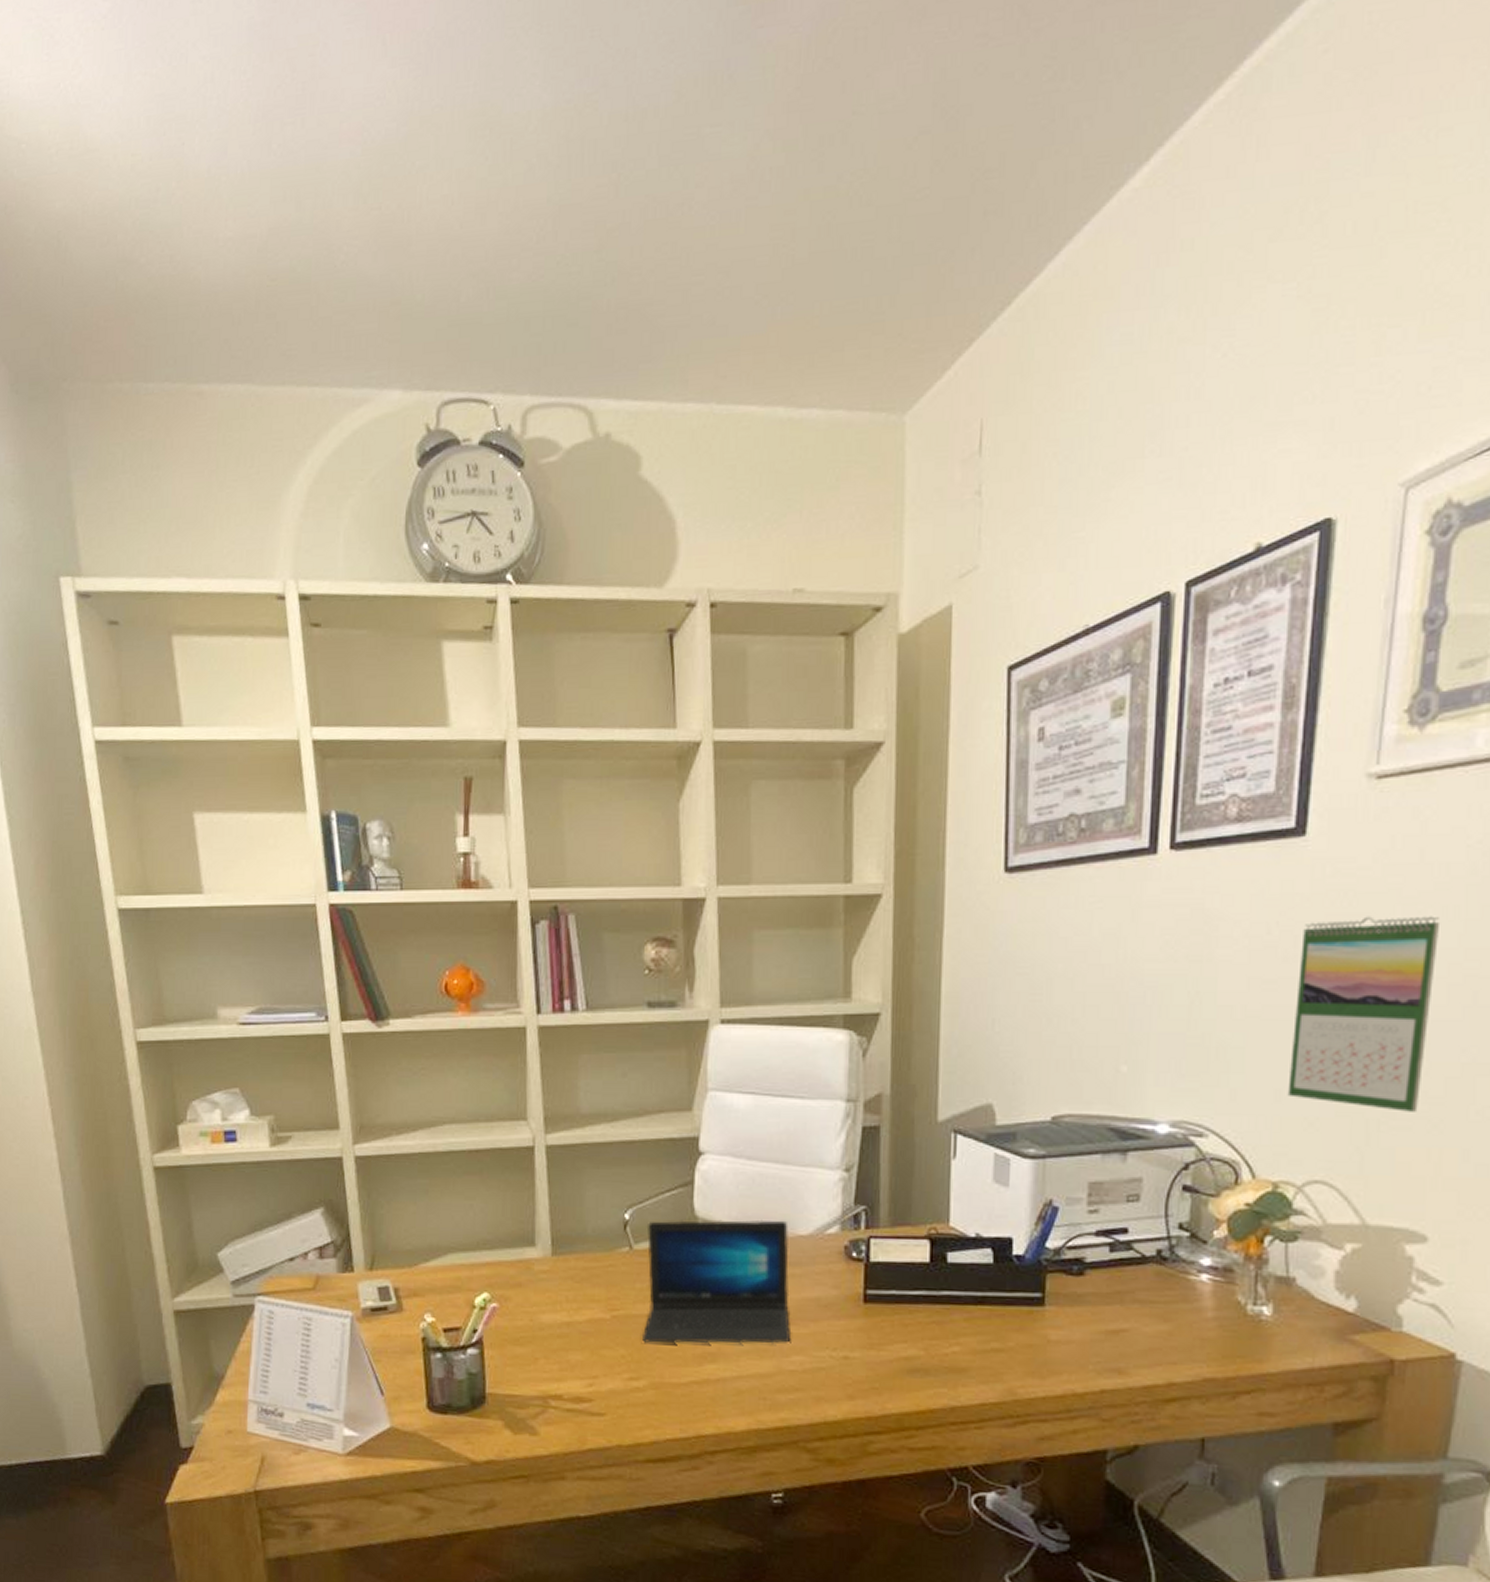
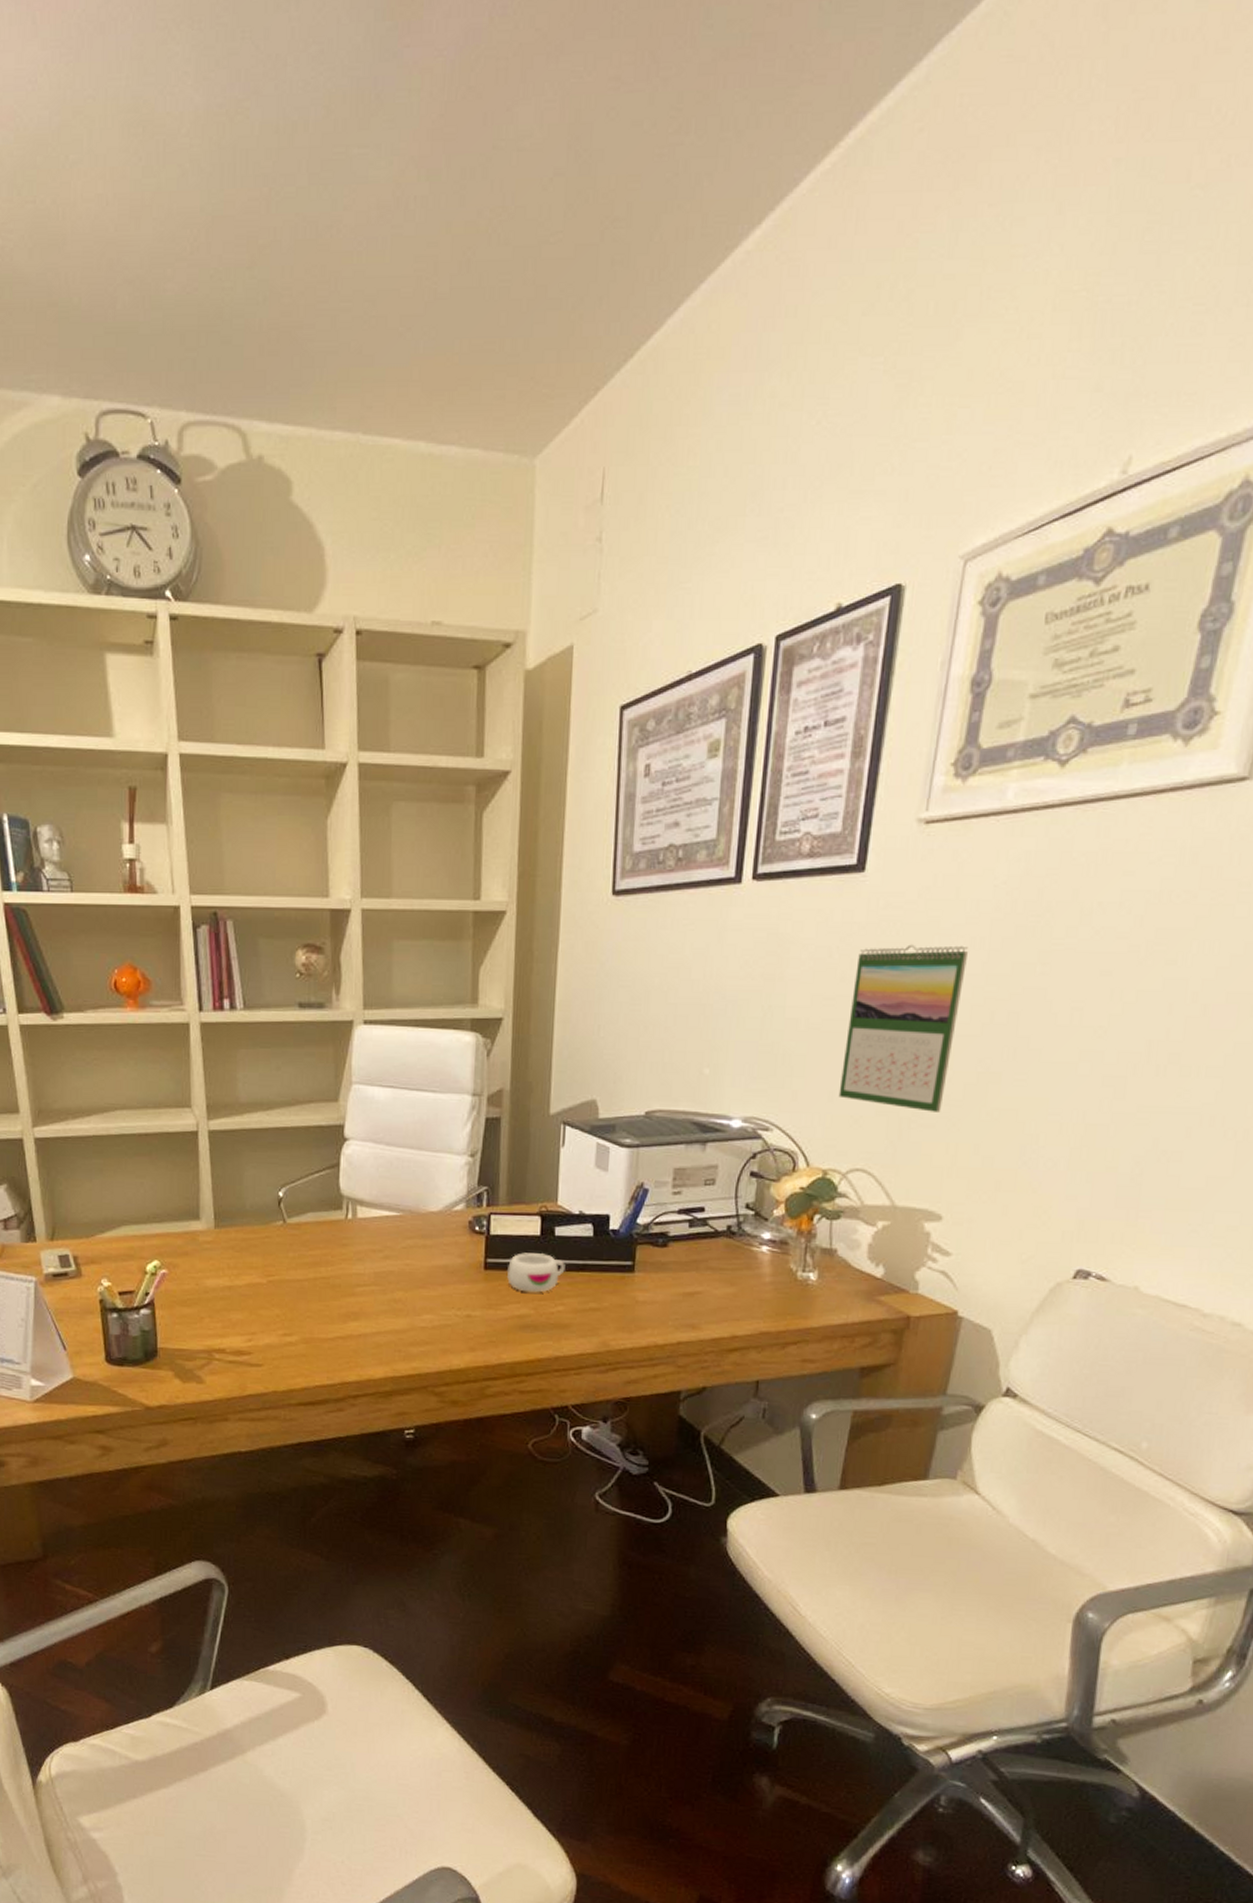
laptop: present [641,1219,792,1344] -> none [294,1198,423,1305]
mug: none [890,1283,961,1330] -> present [506,1253,565,1293]

